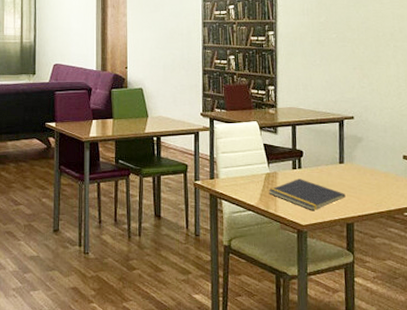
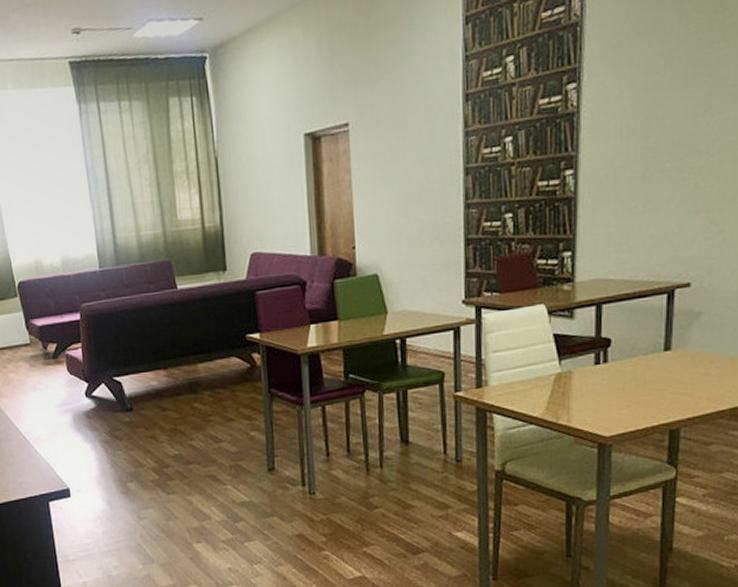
notepad: present [268,179,346,211] -> none [558,376,670,418]

